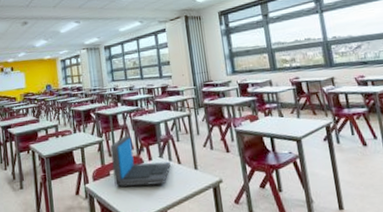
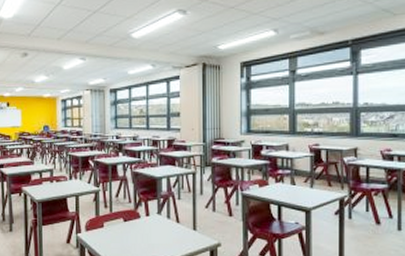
laptop: present [110,135,171,187] -> none [107,187,168,242]

